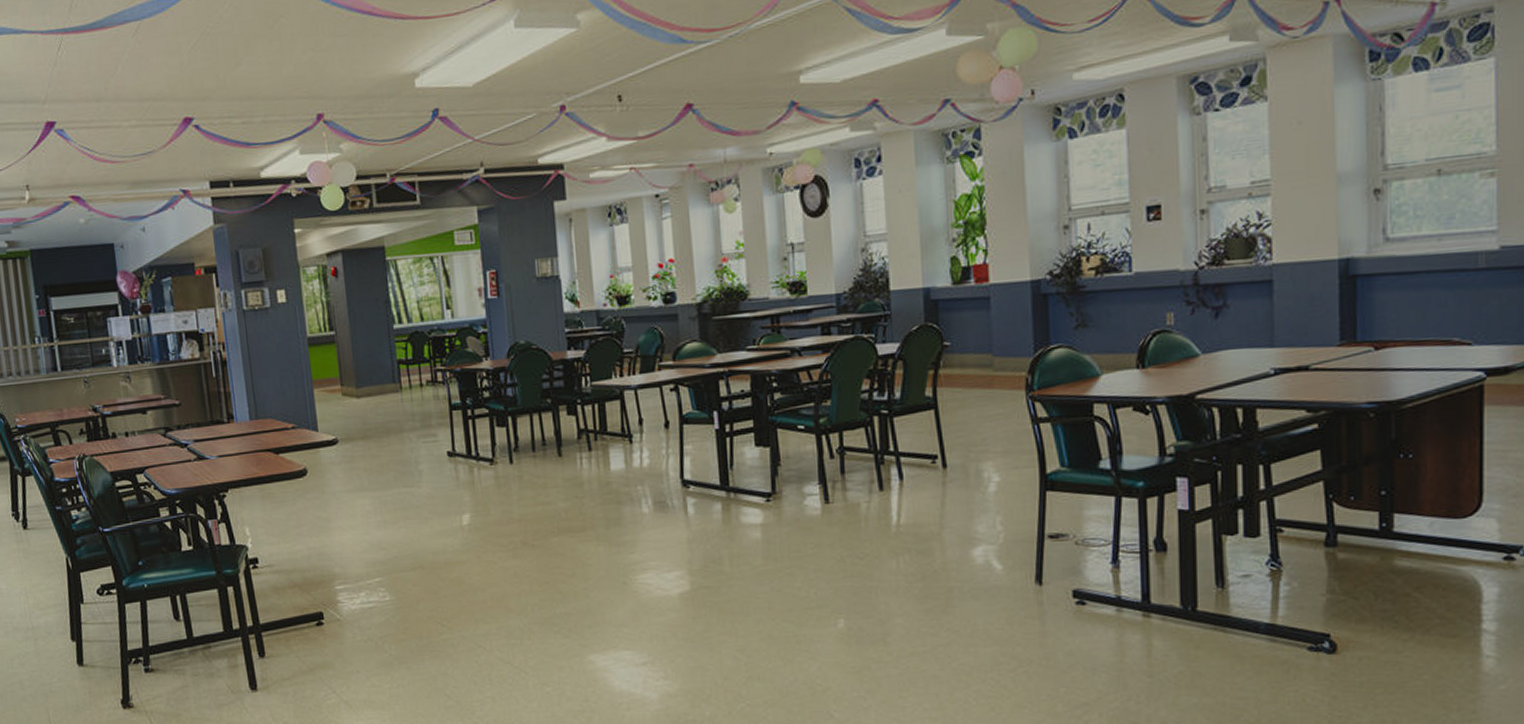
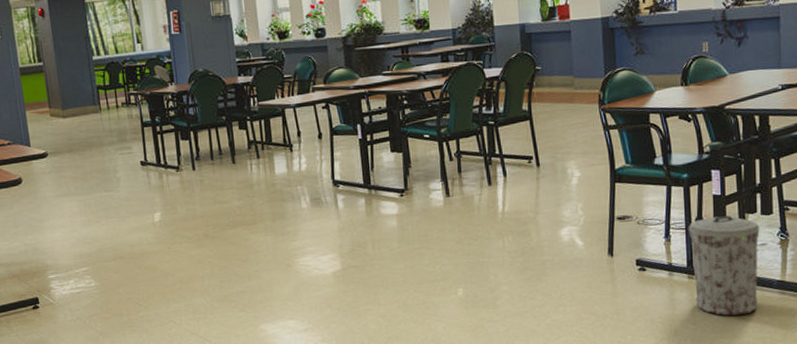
trash can: none [1143,537,1242,667] -> present [688,216,760,316]

